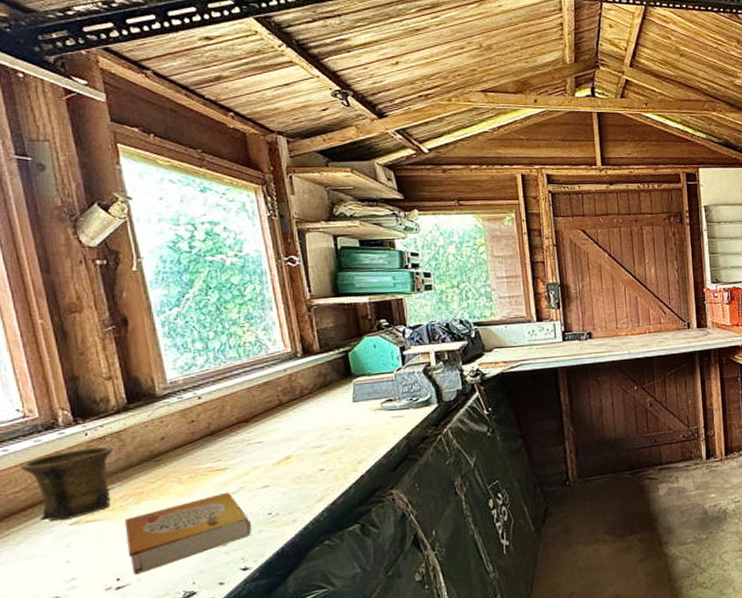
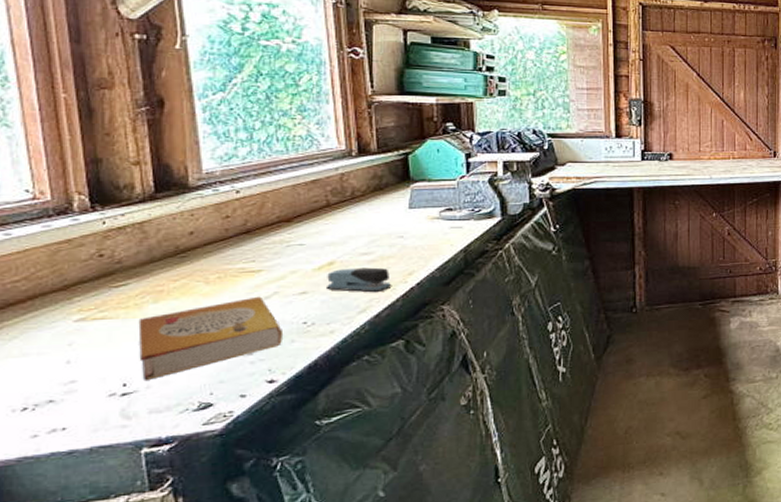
mug: present [20,446,114,521] -> none [24,237,134,316]
stapler: none [285,458,345,483] -> present [325,267,392,293]

